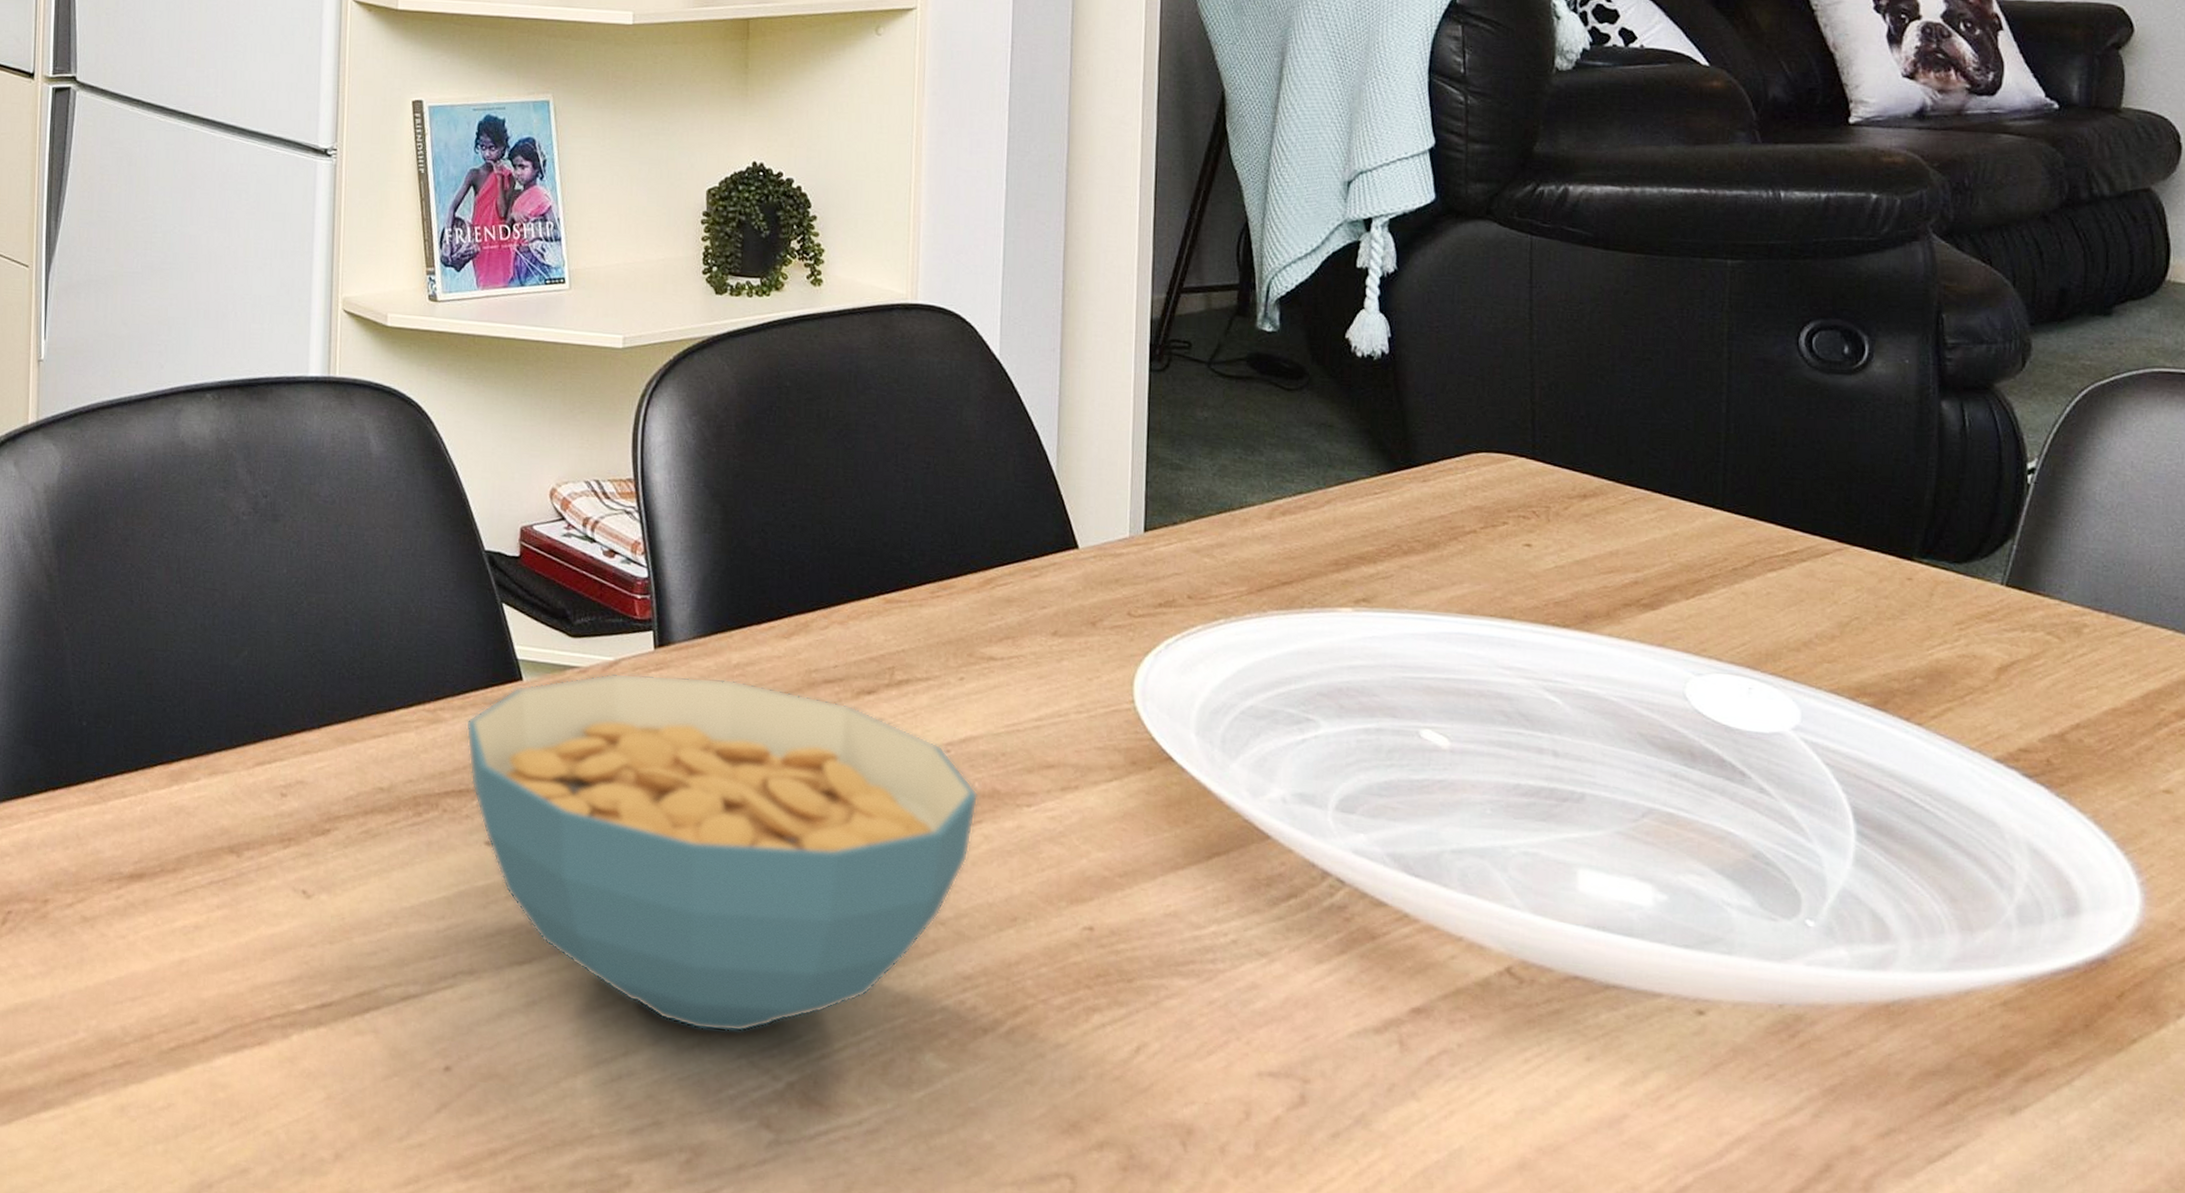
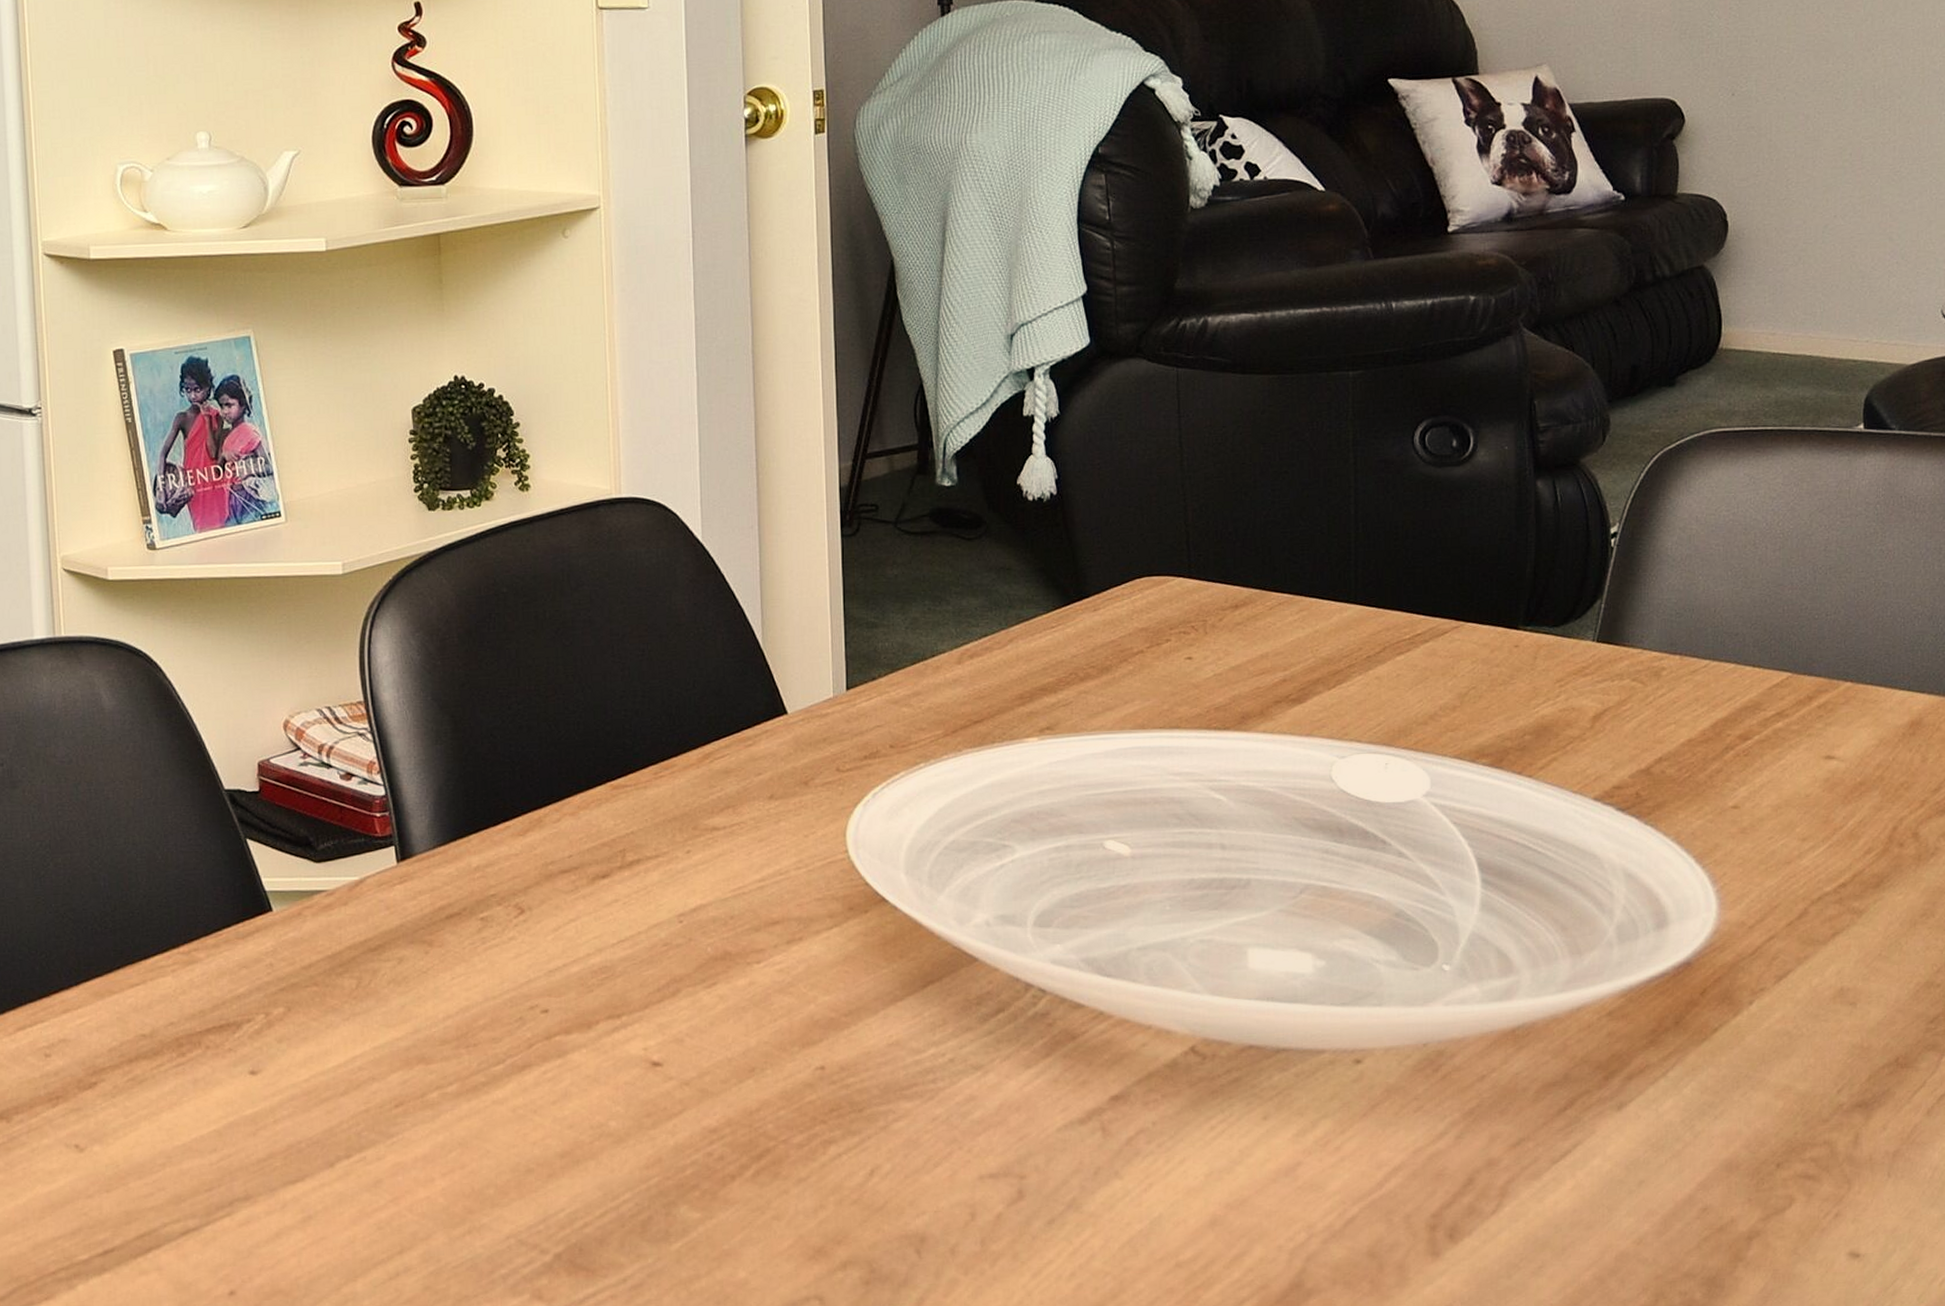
cereal bowl: present [465,673,979,1032] -> none [220,882,712,1218]

